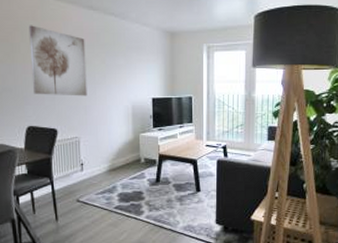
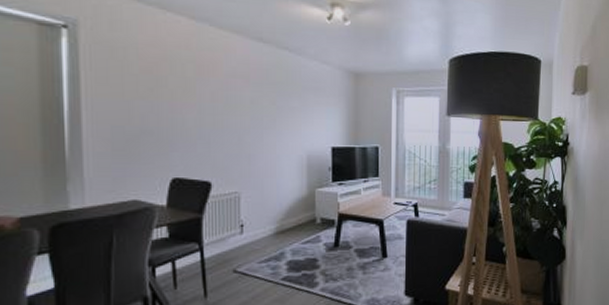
wall art: present [28,25,87,96] -> none [180,55,252,143]

